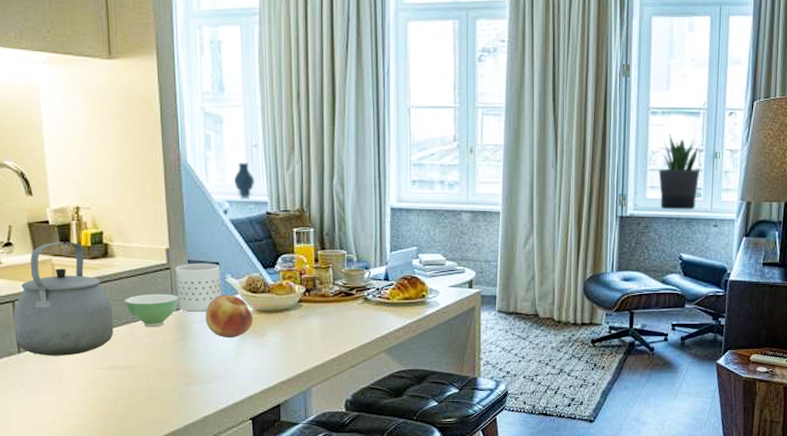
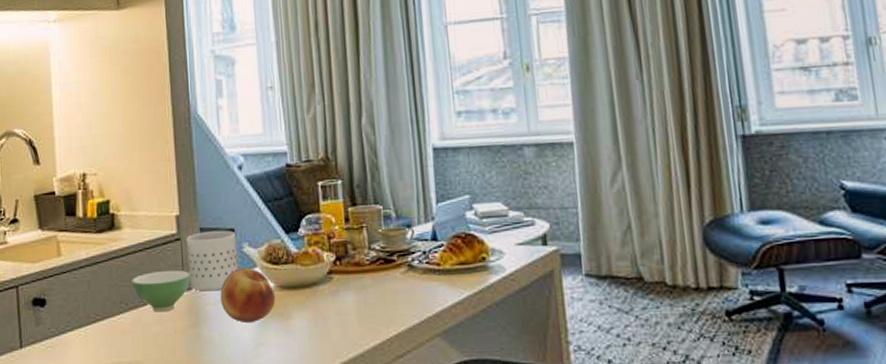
tea kettle: present [14,241,114,356] -> none [17,214,120,351]
vase: present [234,163,254,199] -> none [249,108,271,151]
planter: present [659,134,700,210] -> none [788,21,853,122]

